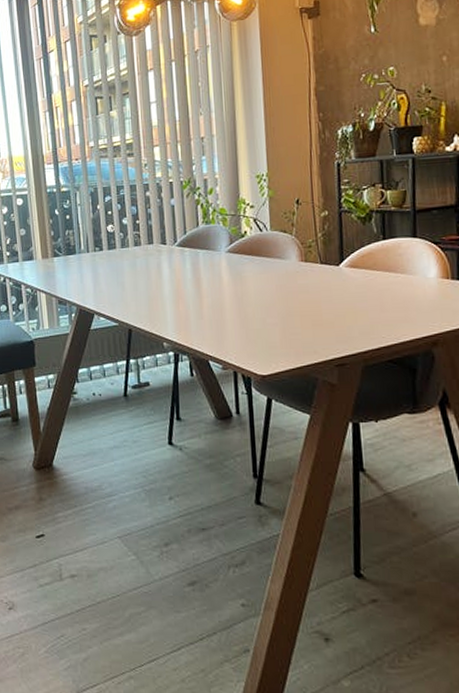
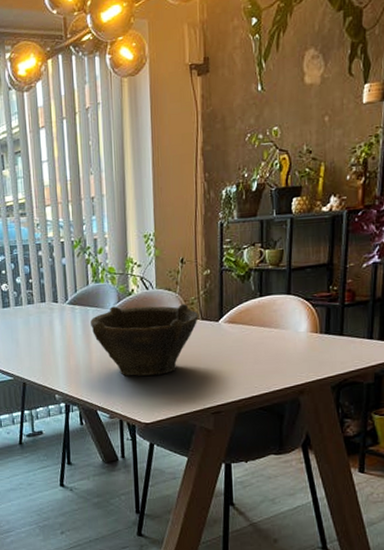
bowl: none [201,247,317,323] -> present [91,304,198,376]

